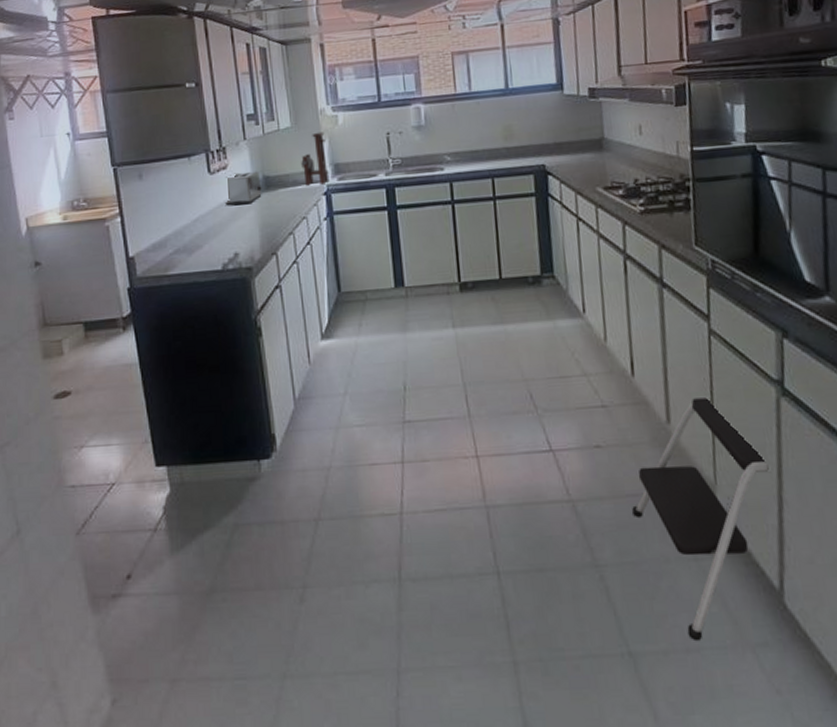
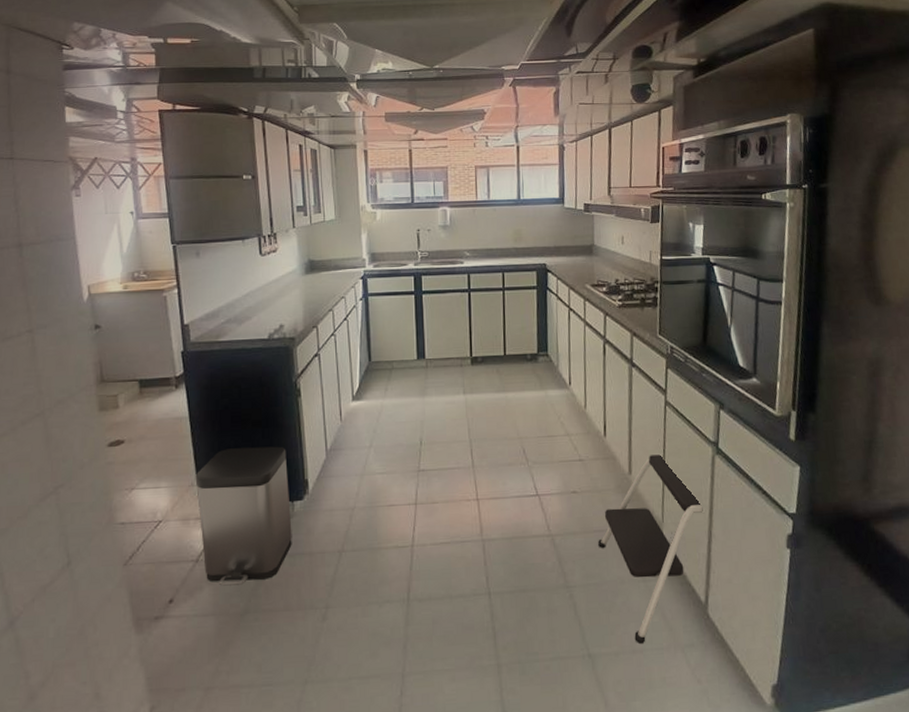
pedal bin: none [149,395,261,560] -> present [195,446,292,586]
toaster: present [225,171,262,207] -> none [273,255,307,284]
paper towel holder: present [301,131,328,186] -> none [342,225,365,270]

